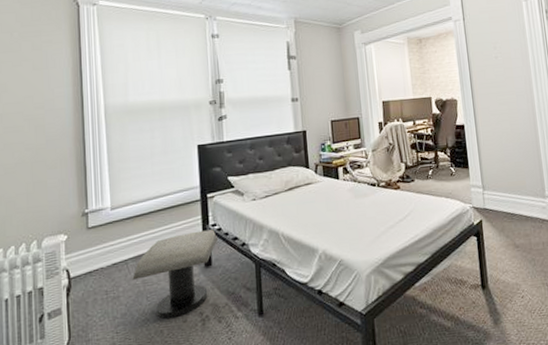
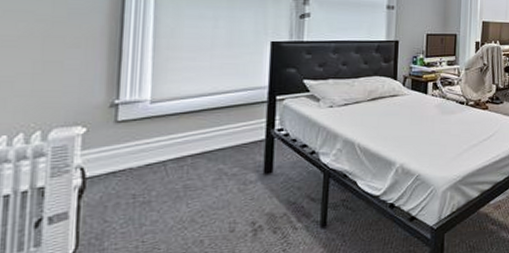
stool: present [132,229,218,320] -> none [170,134,283,229]

